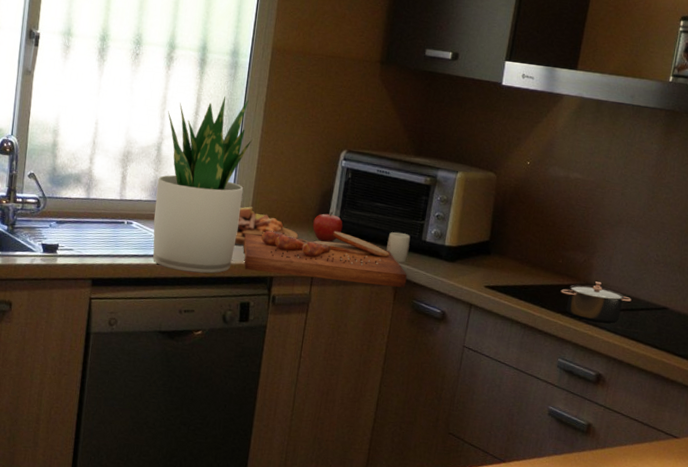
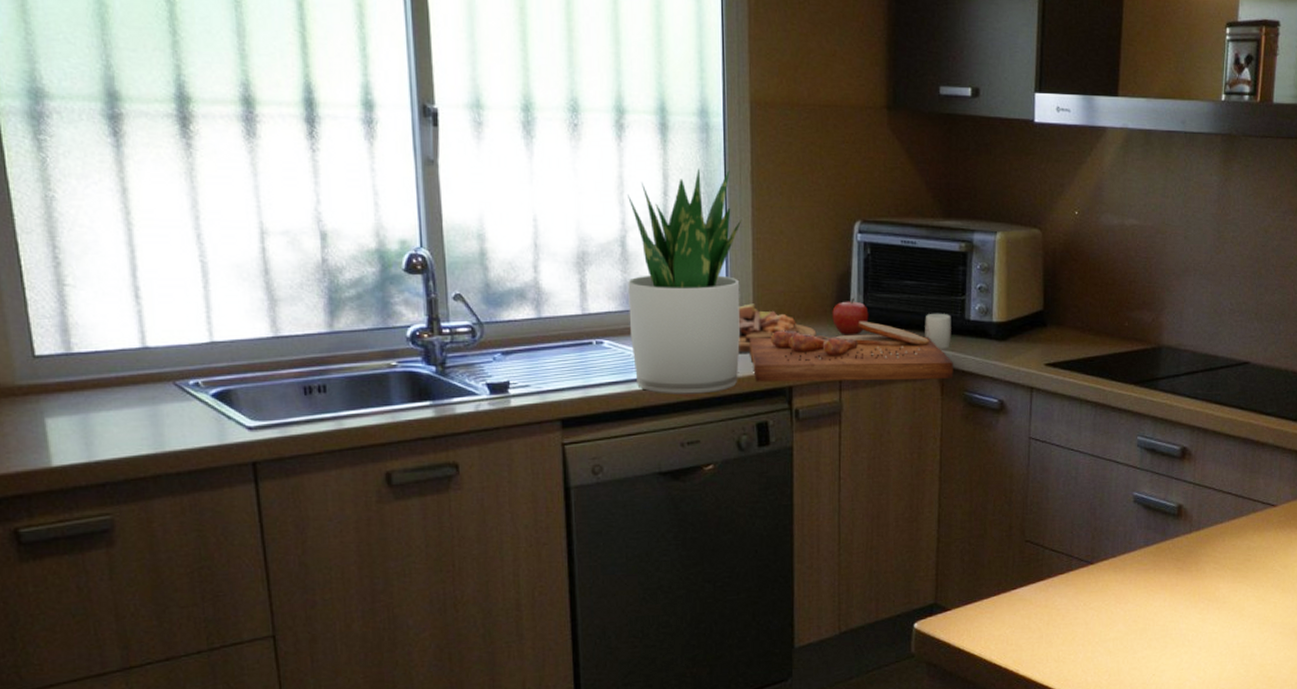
cooking pot: present [560,281,633,324] -> none [1130,342,1210,389]

